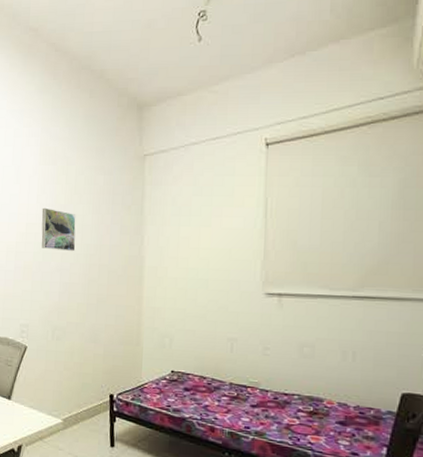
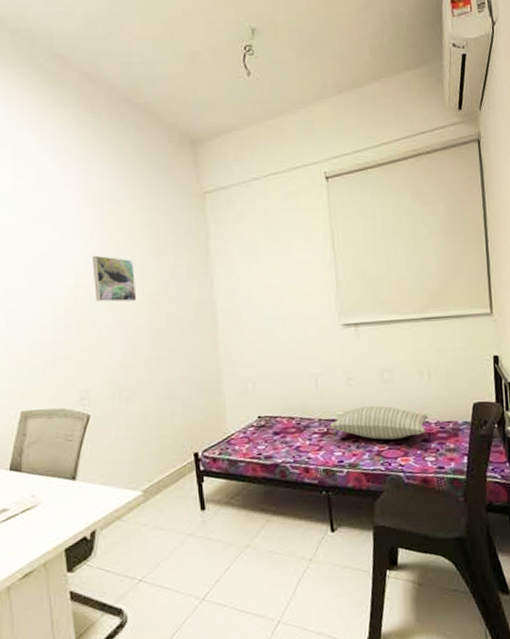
pillow: none [239,378,346,417] -> present [329,405,428,440]

